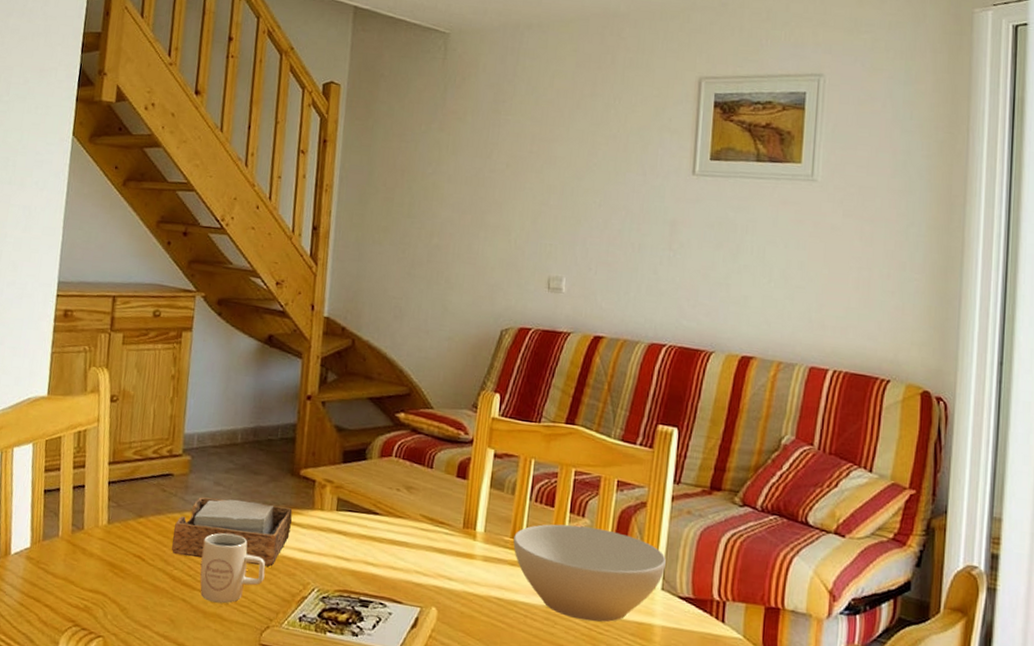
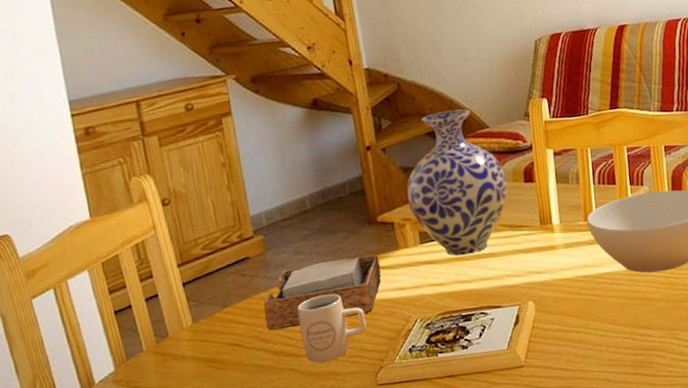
vase: none [334,379,440,537] -> present [406,109,508,256]

